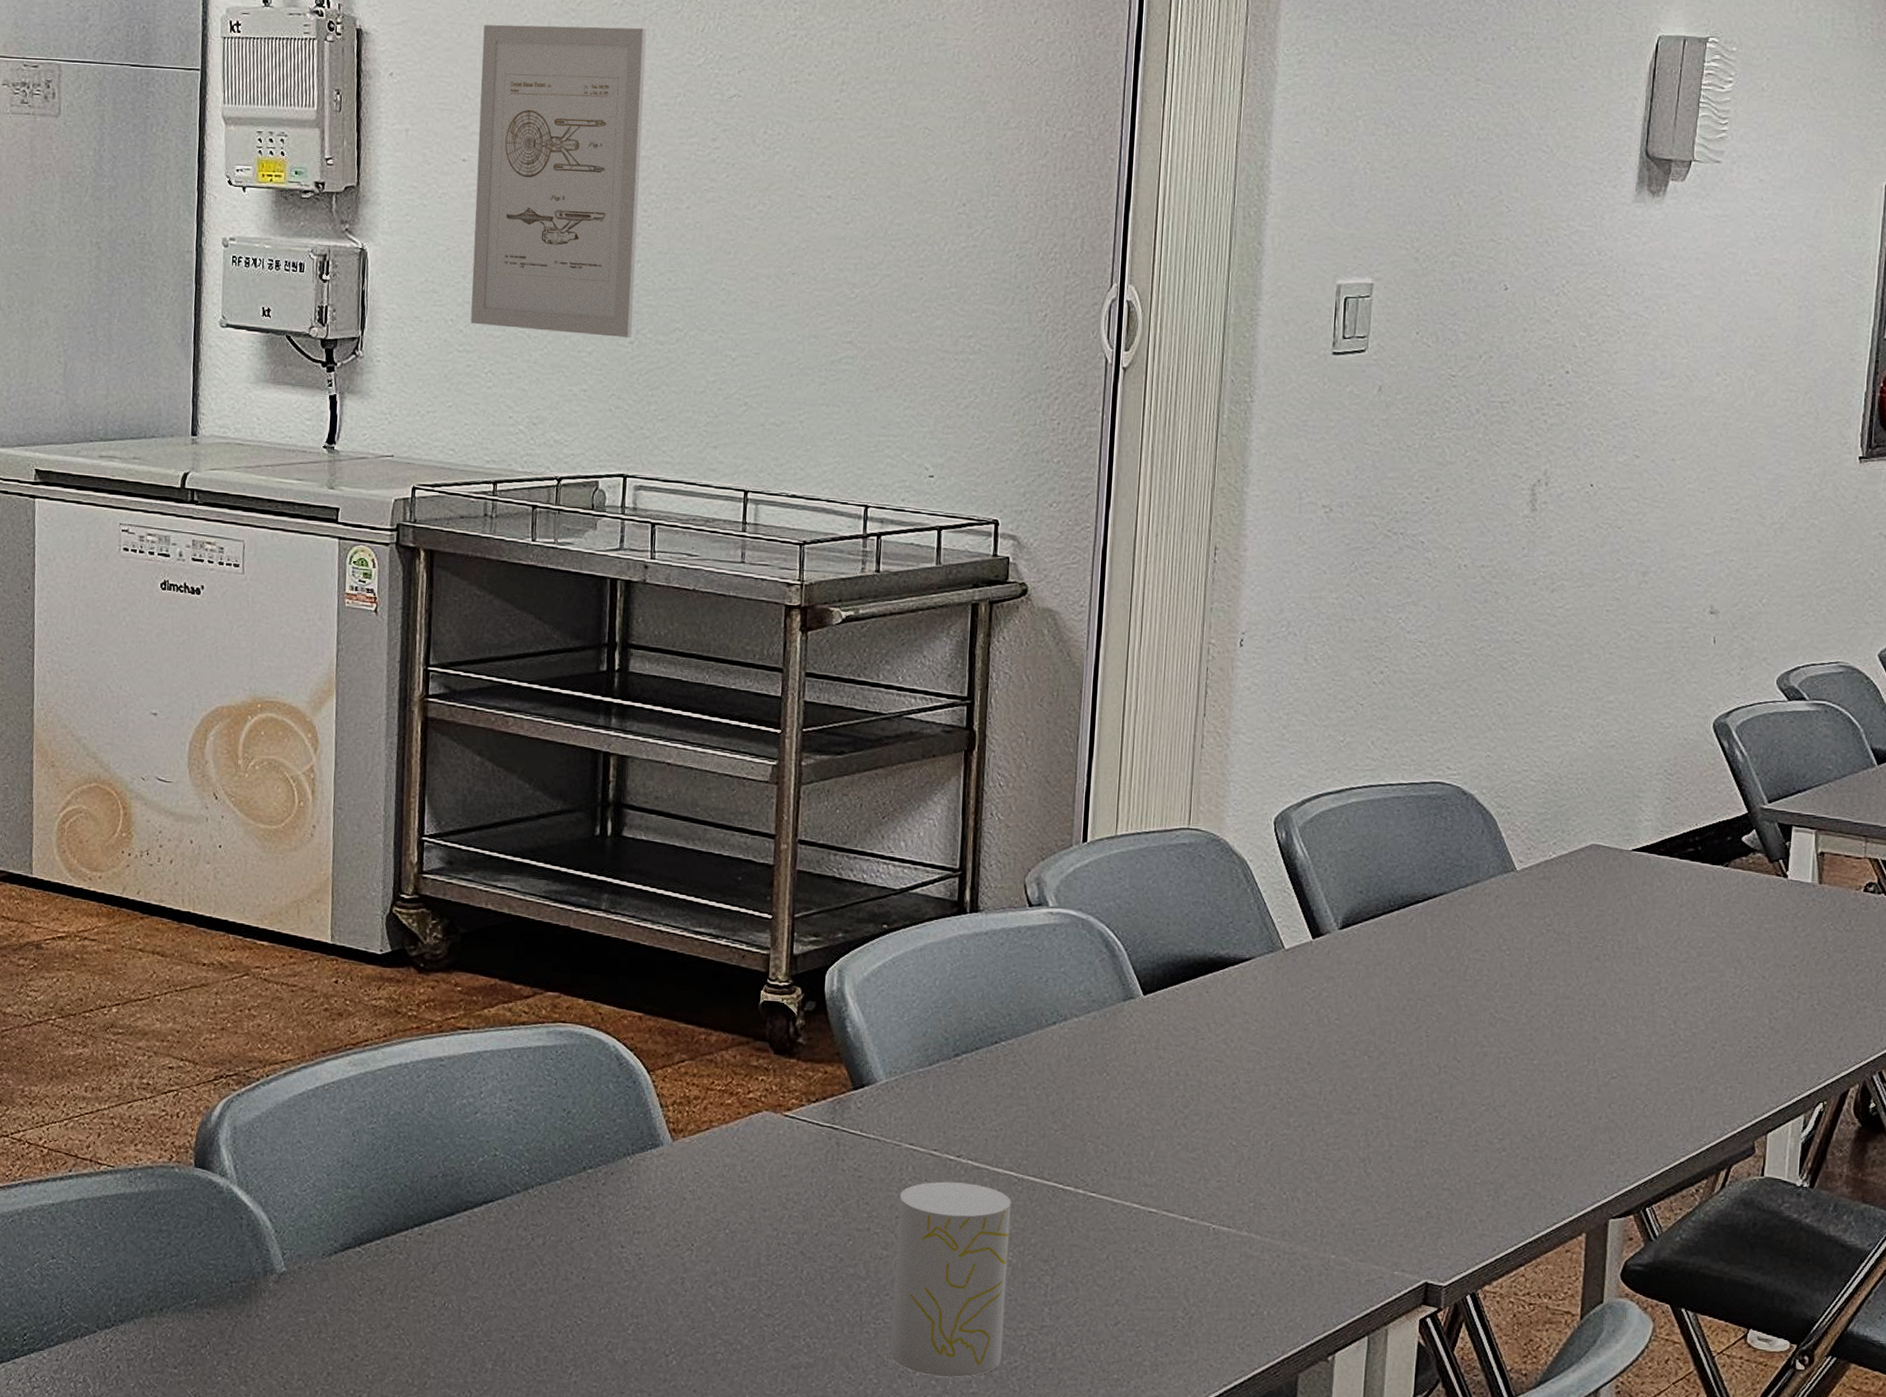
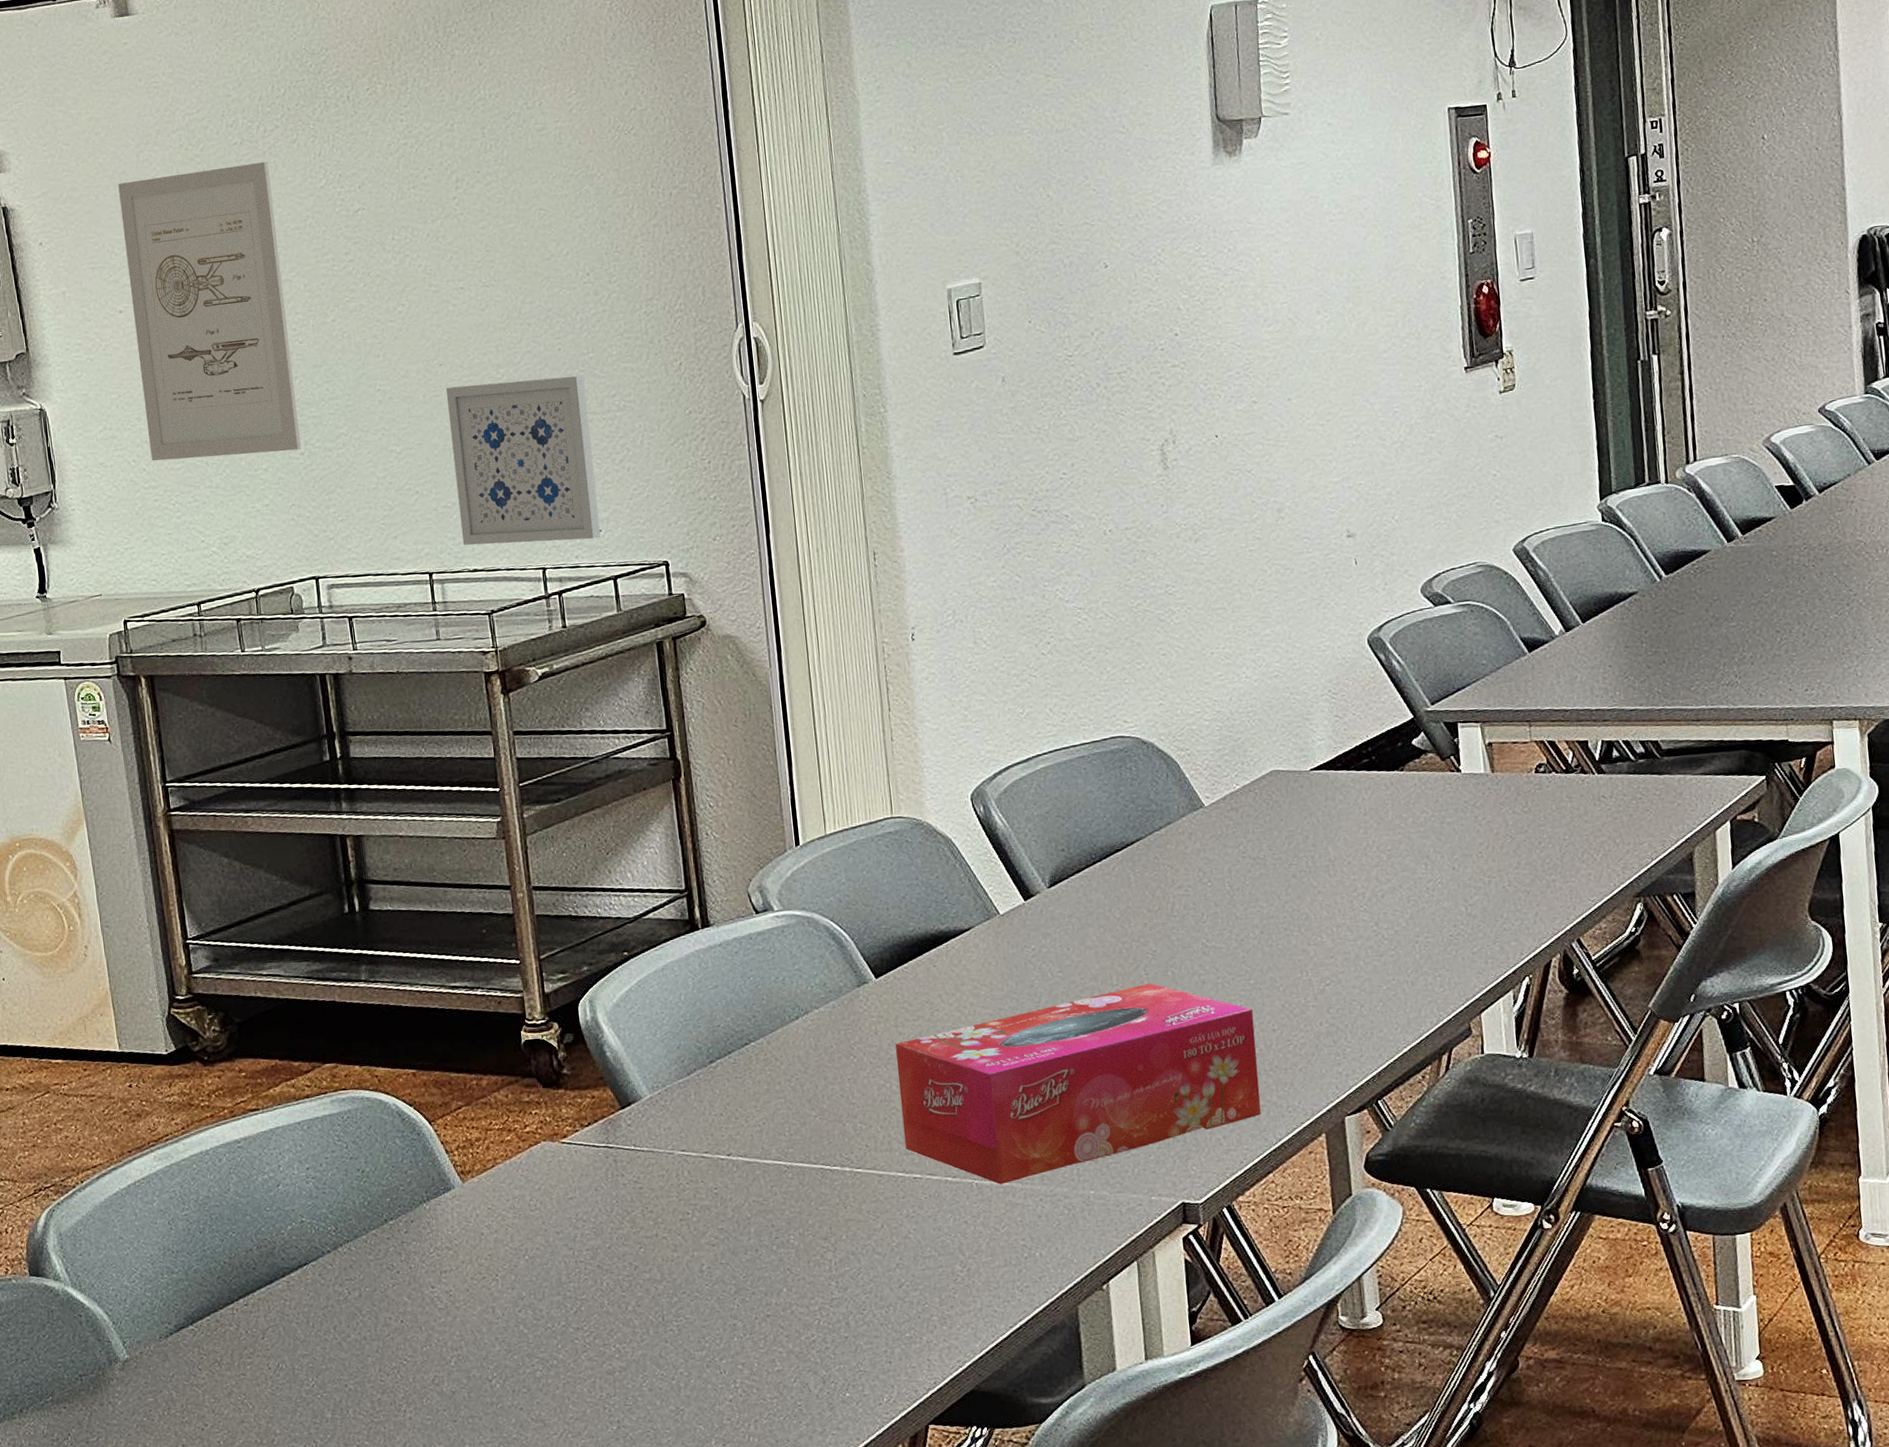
wall art: none [785,299,942,484] -> present [446,375,601,545]
cup: present [891,1181,1011,1377] -> none [680,1178,799,1361]
tissue box: none [1145,1046,1531,1233] -> present [895,983,1261,1184]

